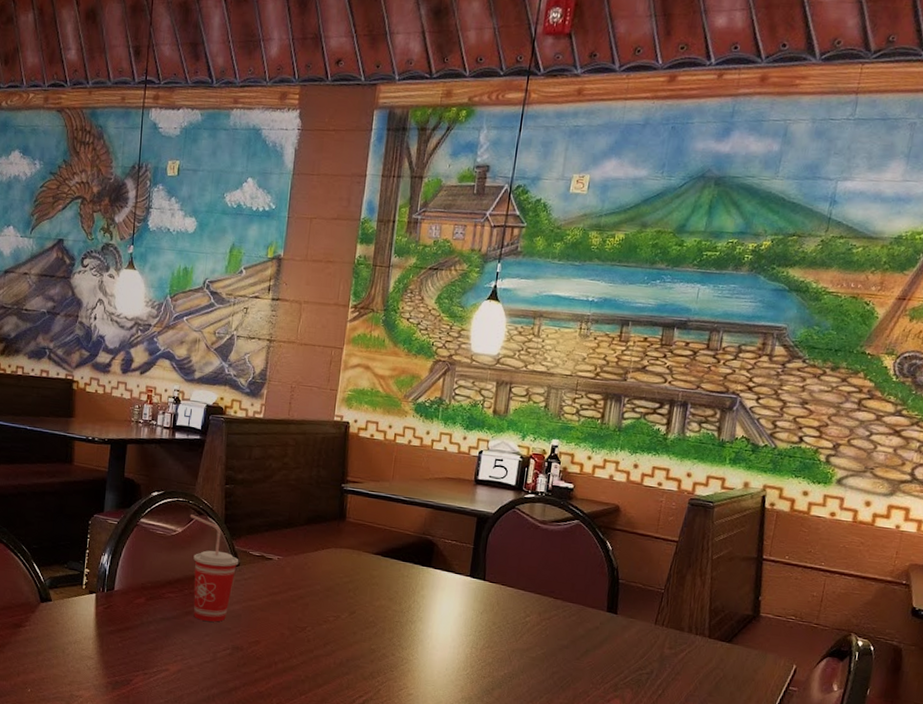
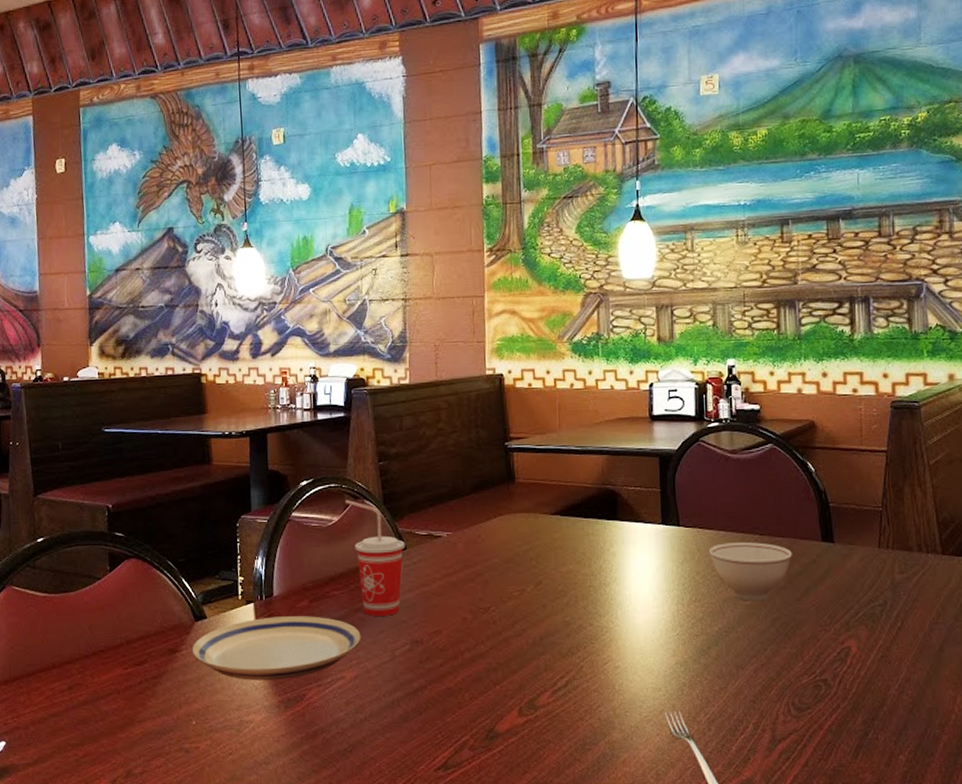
plate: none [35,607,189,664] -> present [192,616,361,680]
bowl: none [507,601,579,656] -> present [709,542,792,602]

